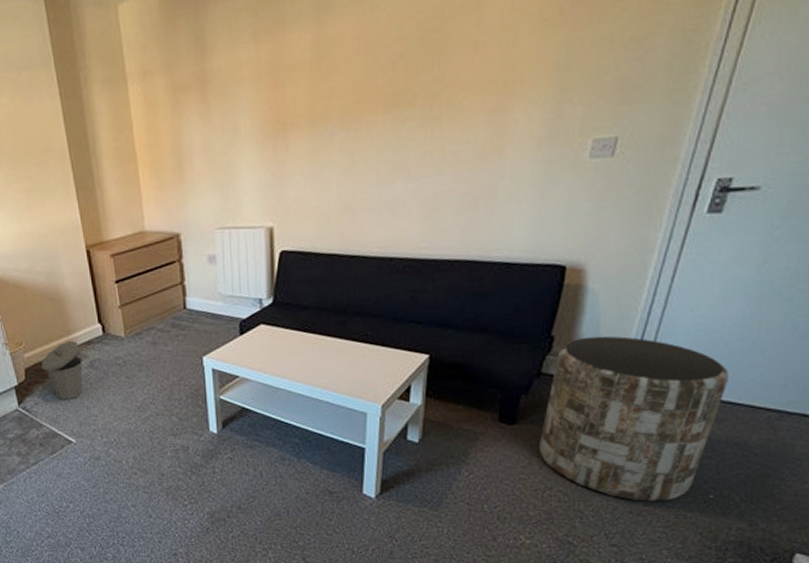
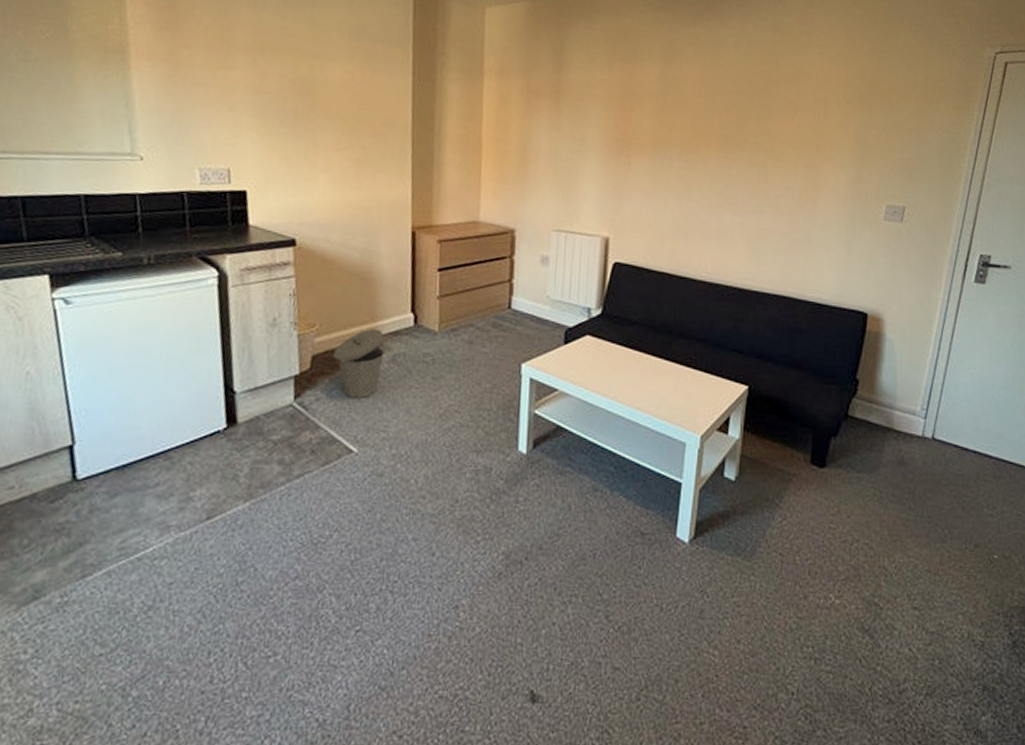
side table: present [540,335,728,502] -> none [847,383,1001,560]

